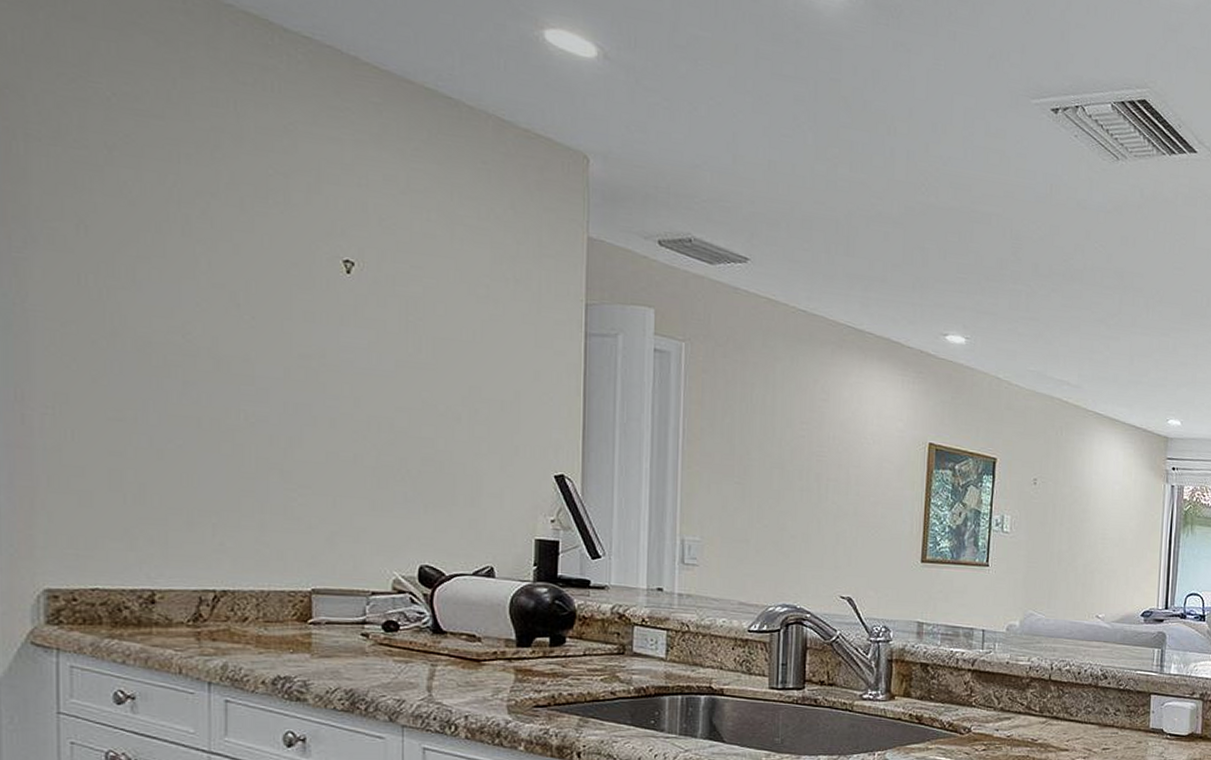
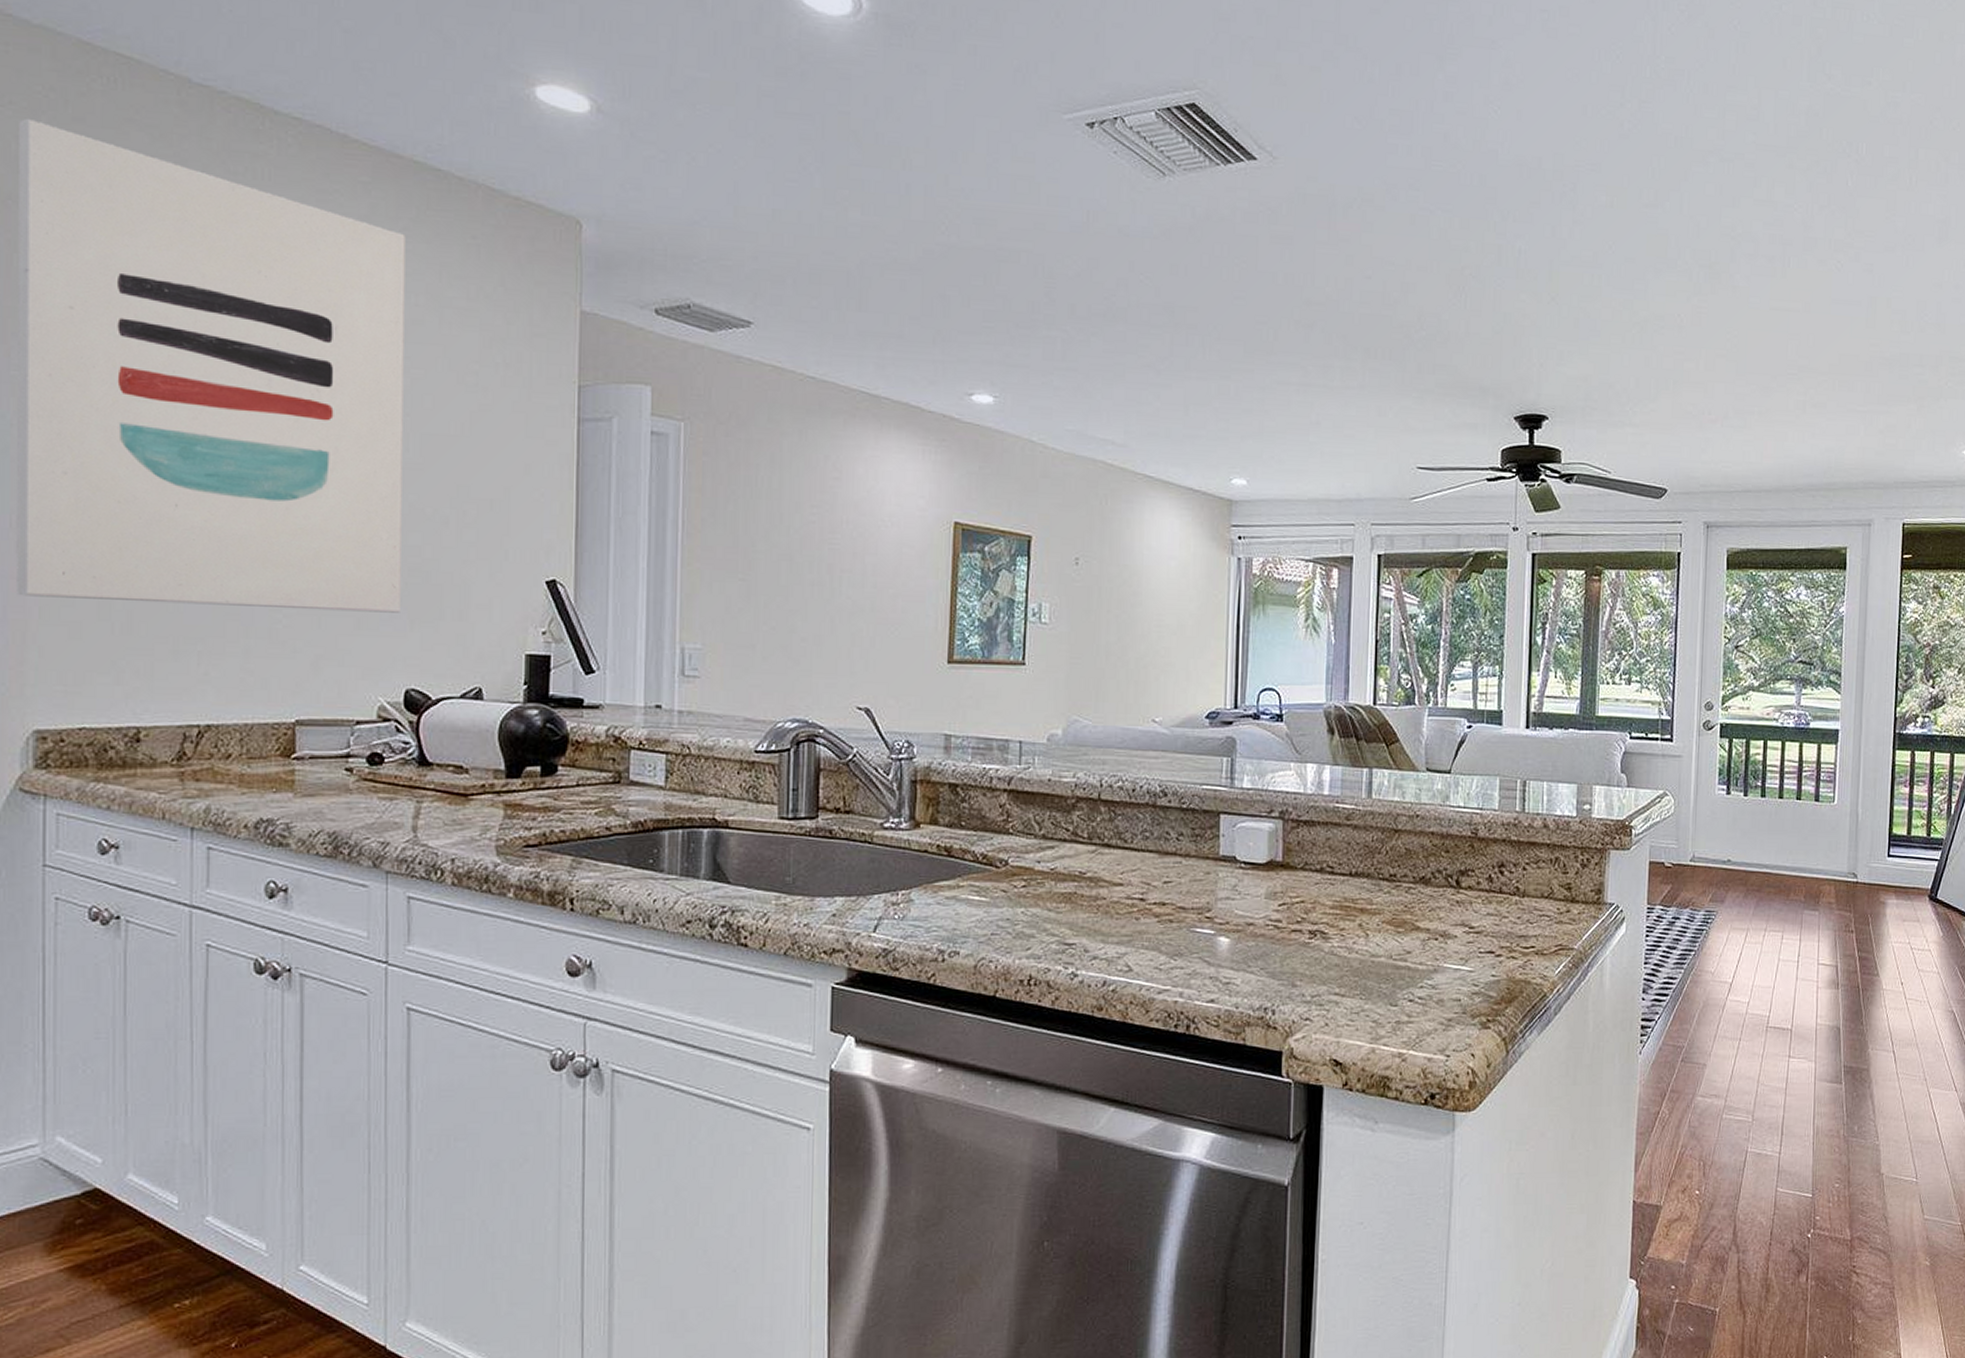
wall art: none [15,11,417,498] -> present [17,118,405,613]

